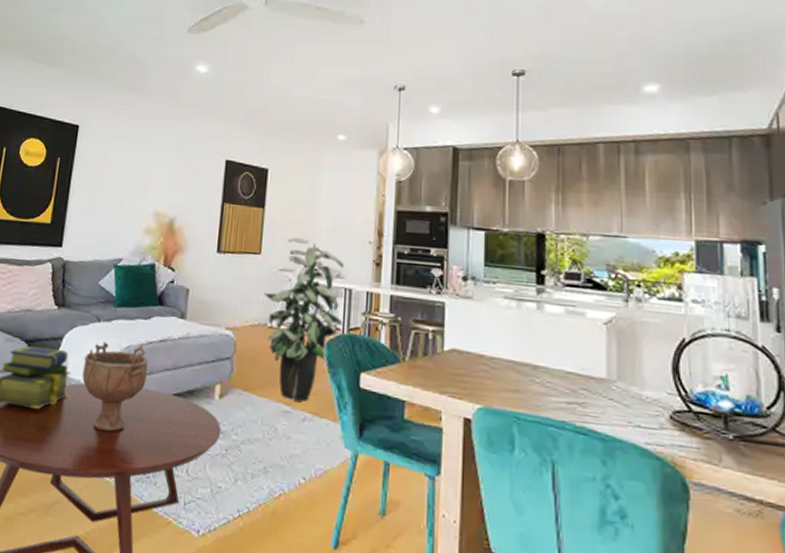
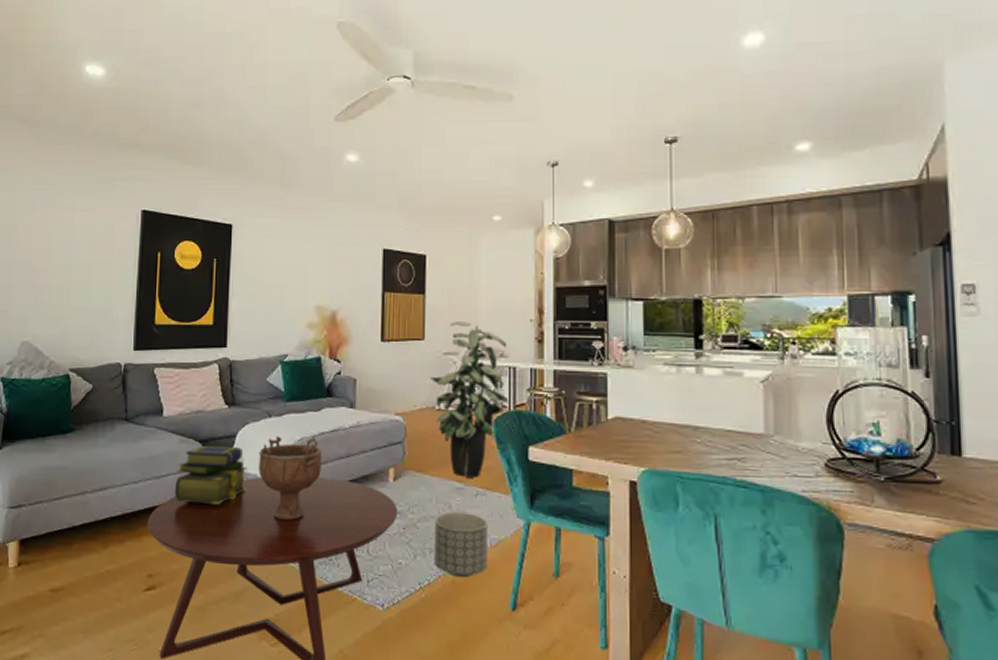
planter: none [255,436,313,509] -> present [434,512,487,578]

